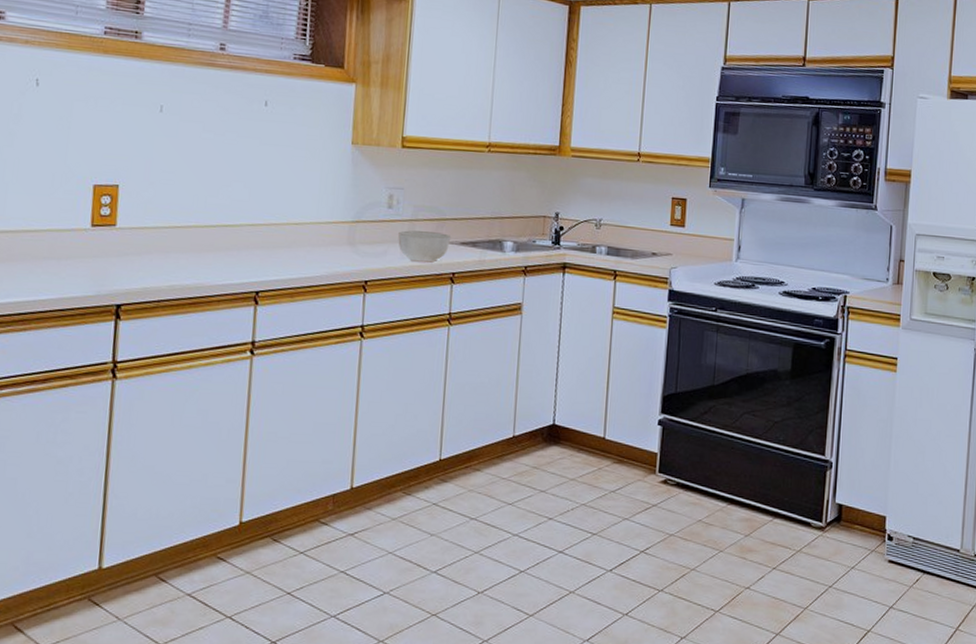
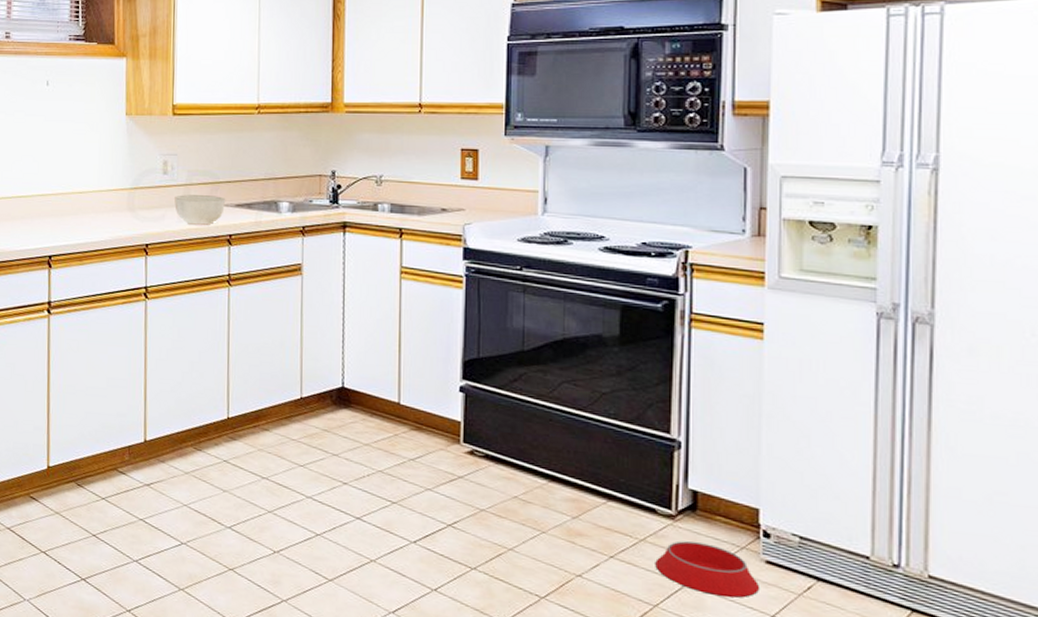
pet bowl: none [807,549,882,594] -> present [655,541,759,598]

